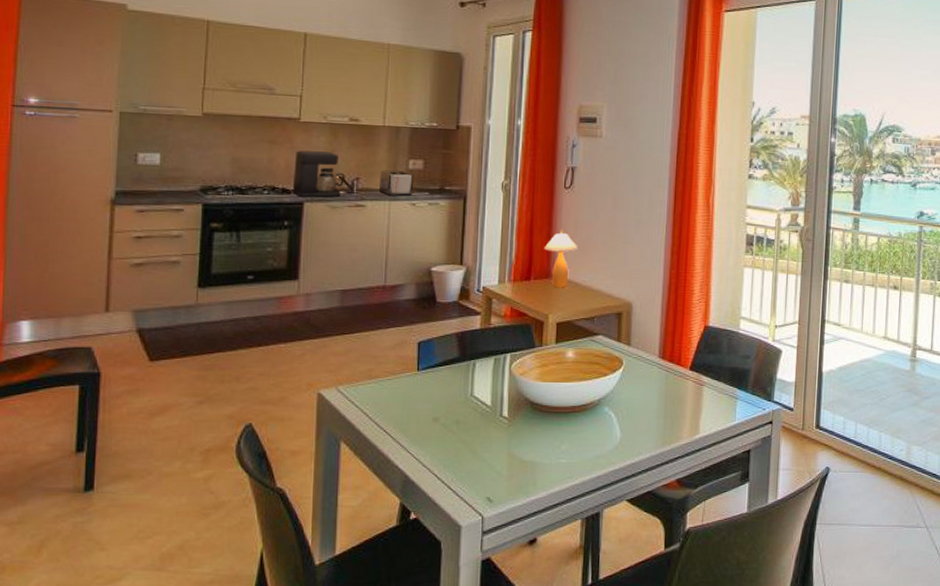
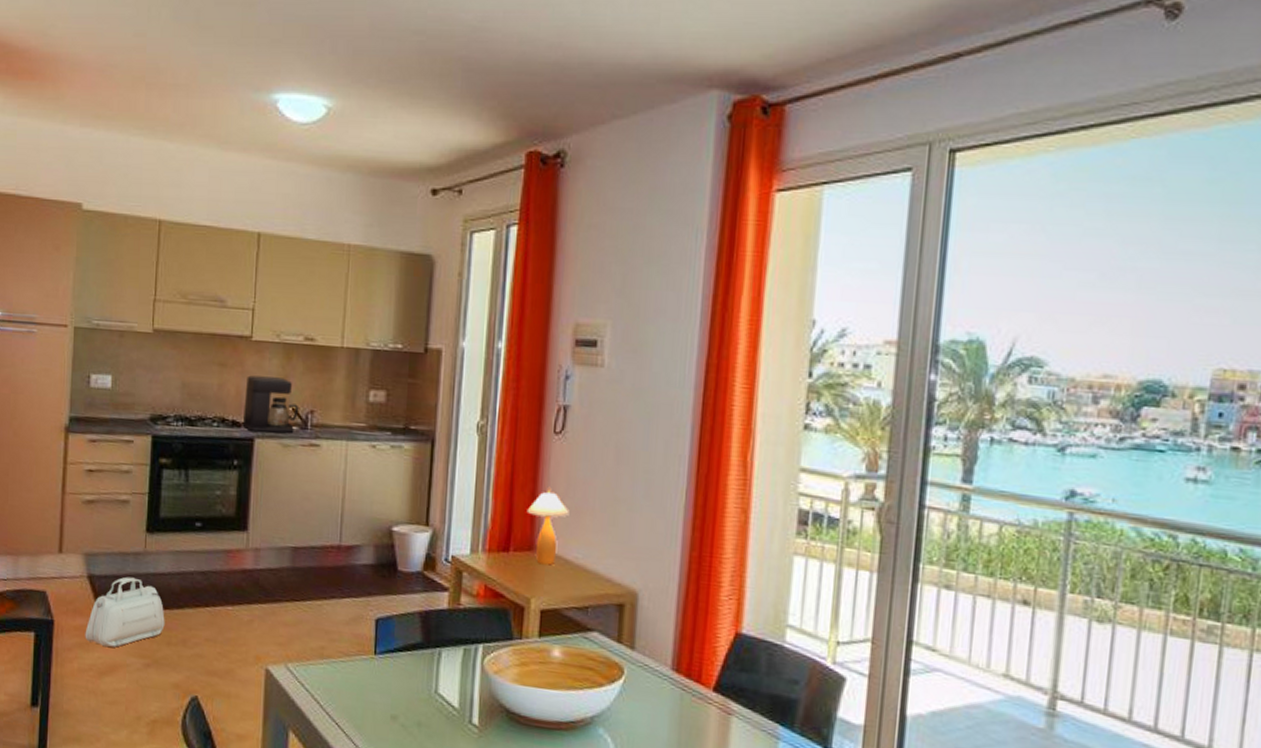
handbag: none [134,327,218,391] -> present [85,576,165,648]
toaster: present [378,170,414,197] -> none [335,401,375,437]

